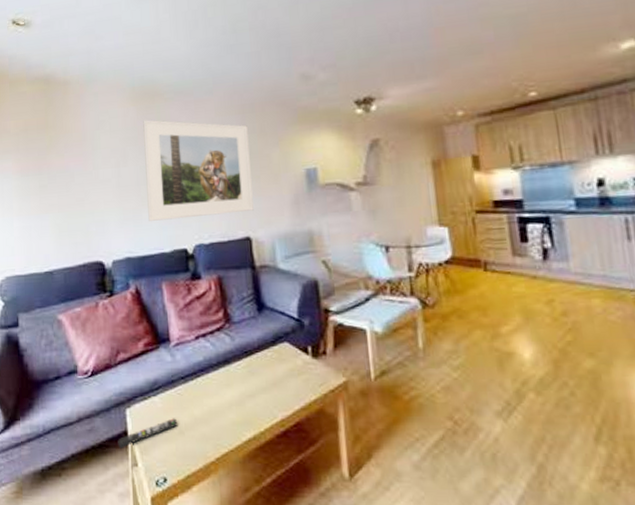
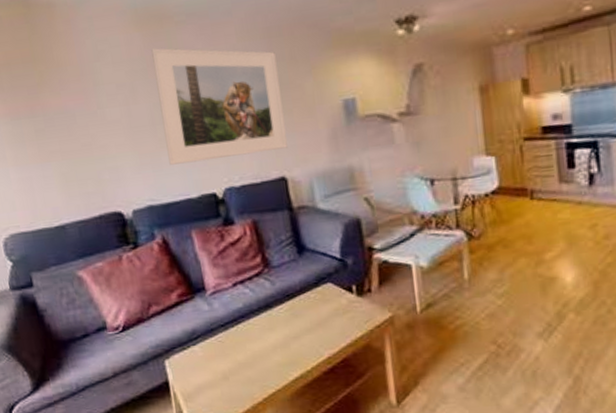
remote control: present [118,418,178,448] -> none [159,365,222,398]

